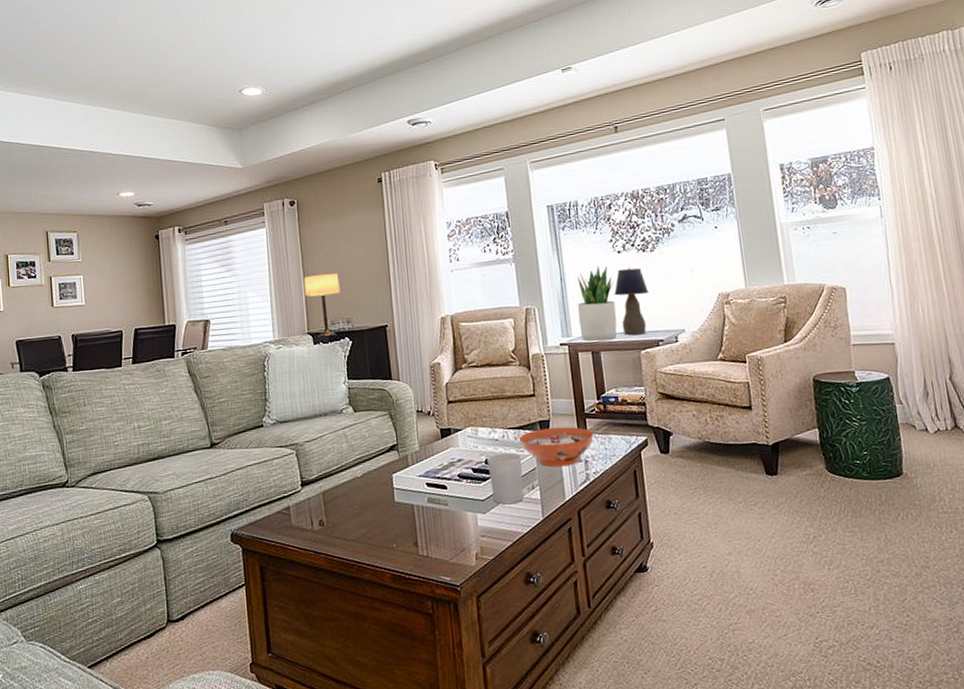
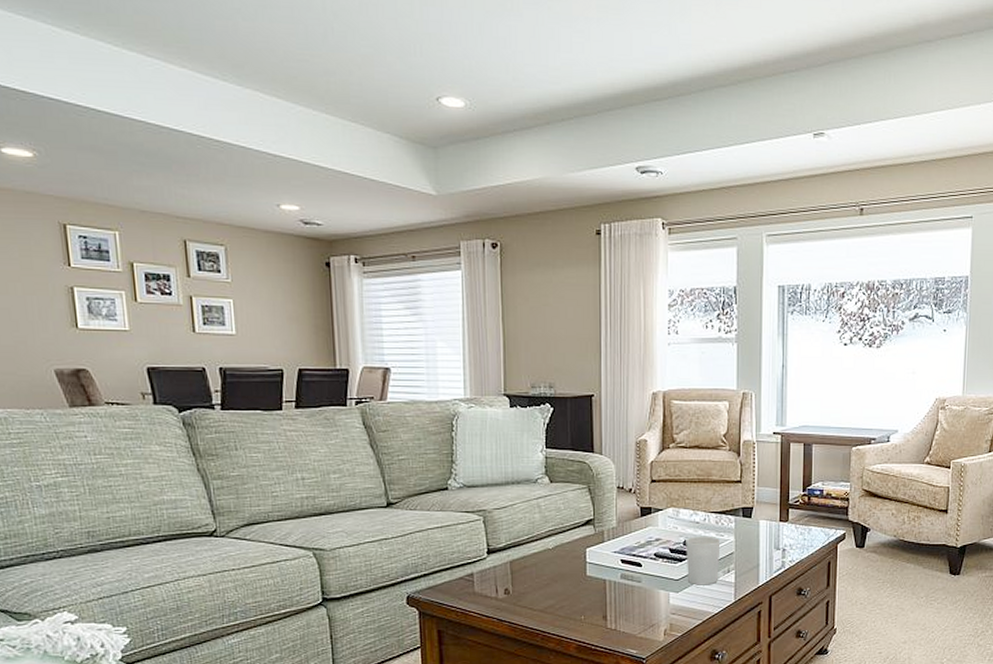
table lamp: present [304,273,340,338] -> none [503,330,544,401]
decorative bowl: present [518,426,594,467] -> none [720,515,794,553]
planter: present [577,266,617,341] -> none [795,356,836,432]
table lamp: present [614,267,649,336] -> none [834,361,869,431]

